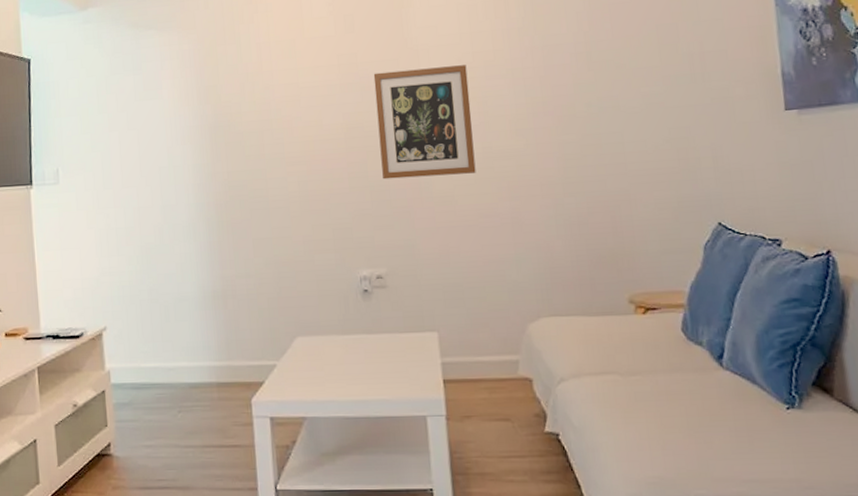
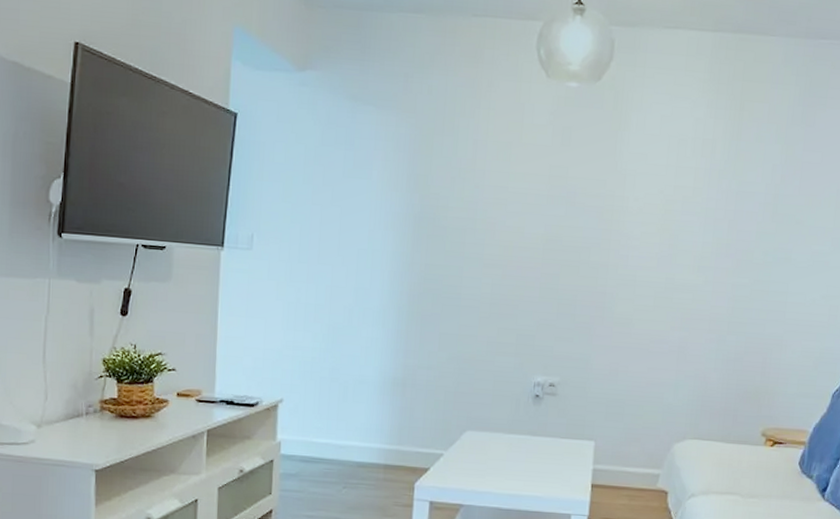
wall art: present [373,65,476,180] -> none [571,190,667,301]

